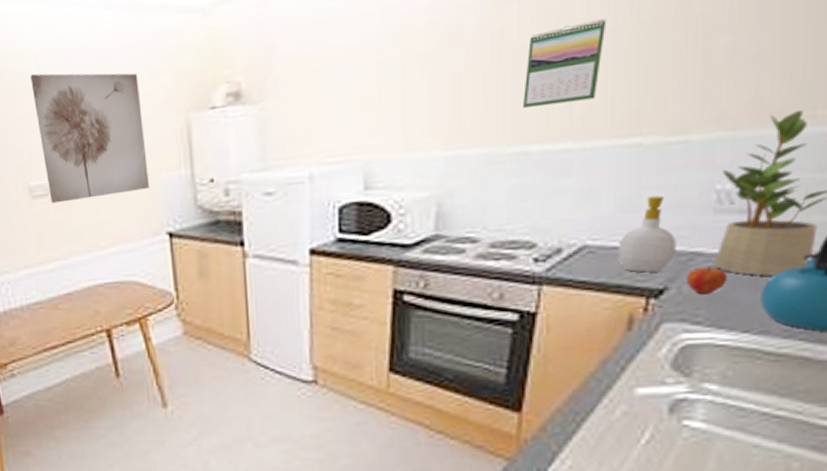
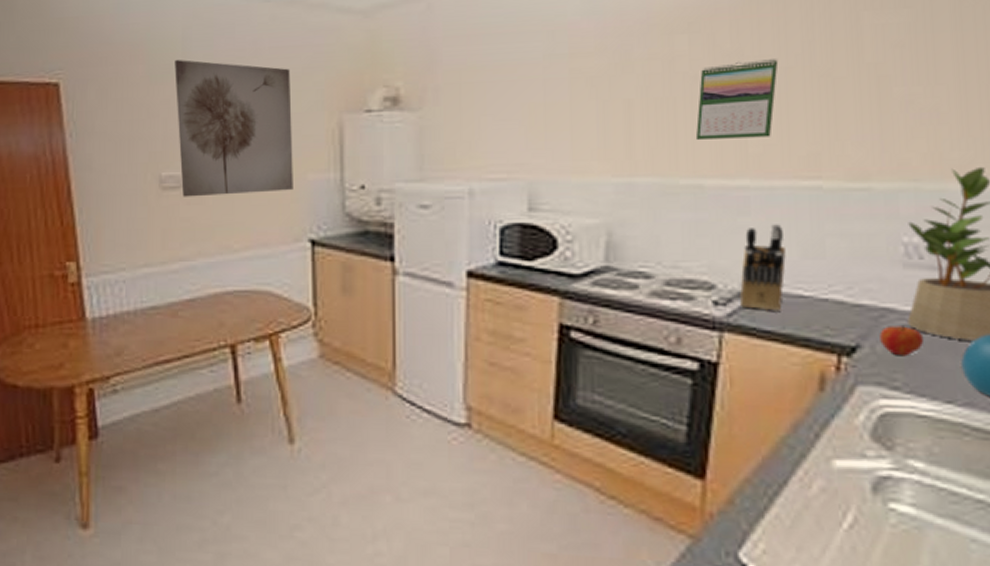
knife block: none [559,182,603,263] -> present [740,224,786,311]
soap bottle: present [617,195,677,273] -> none [802,243,867,327]

